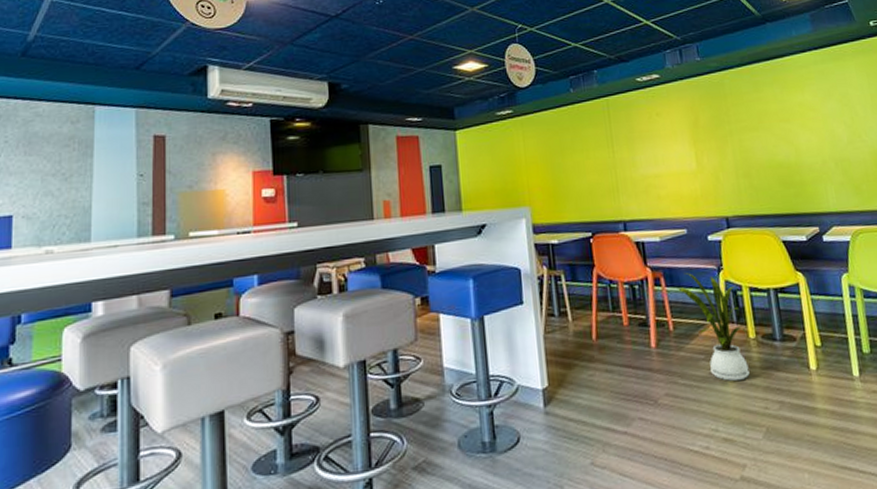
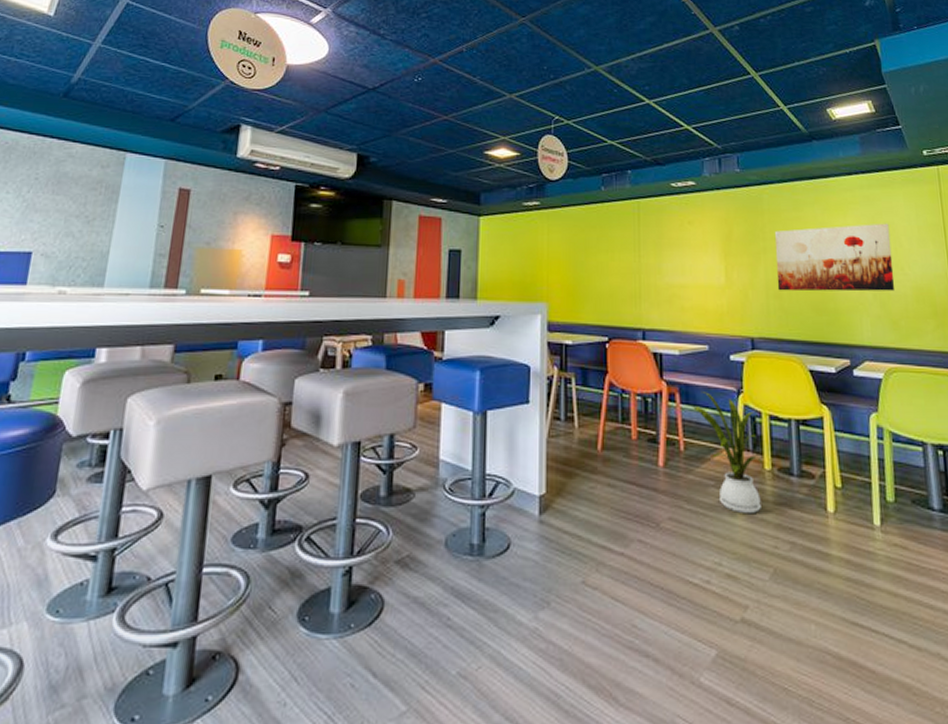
wall art: none [738,94,855,170] -> present [774,223,895,292]

